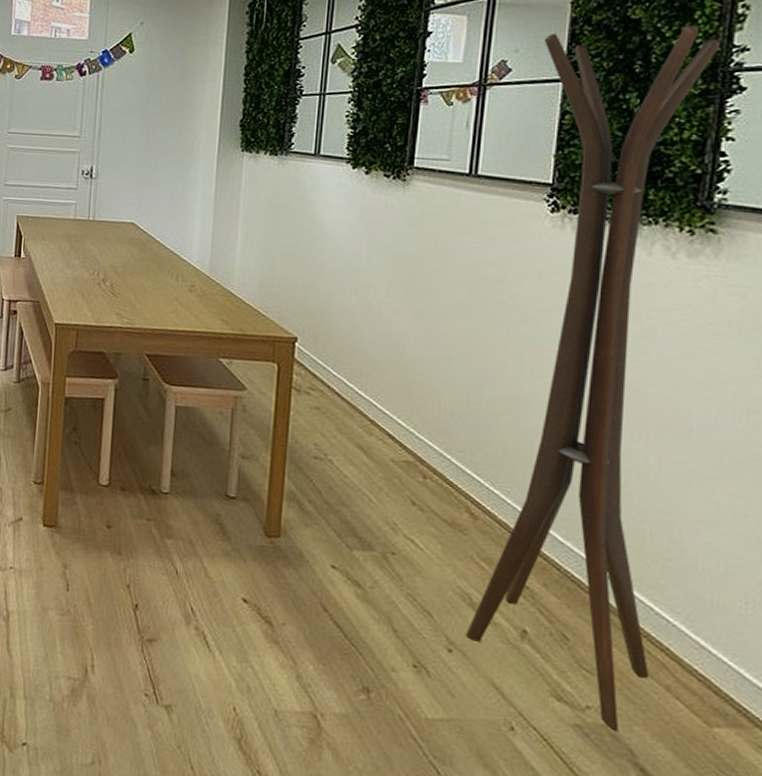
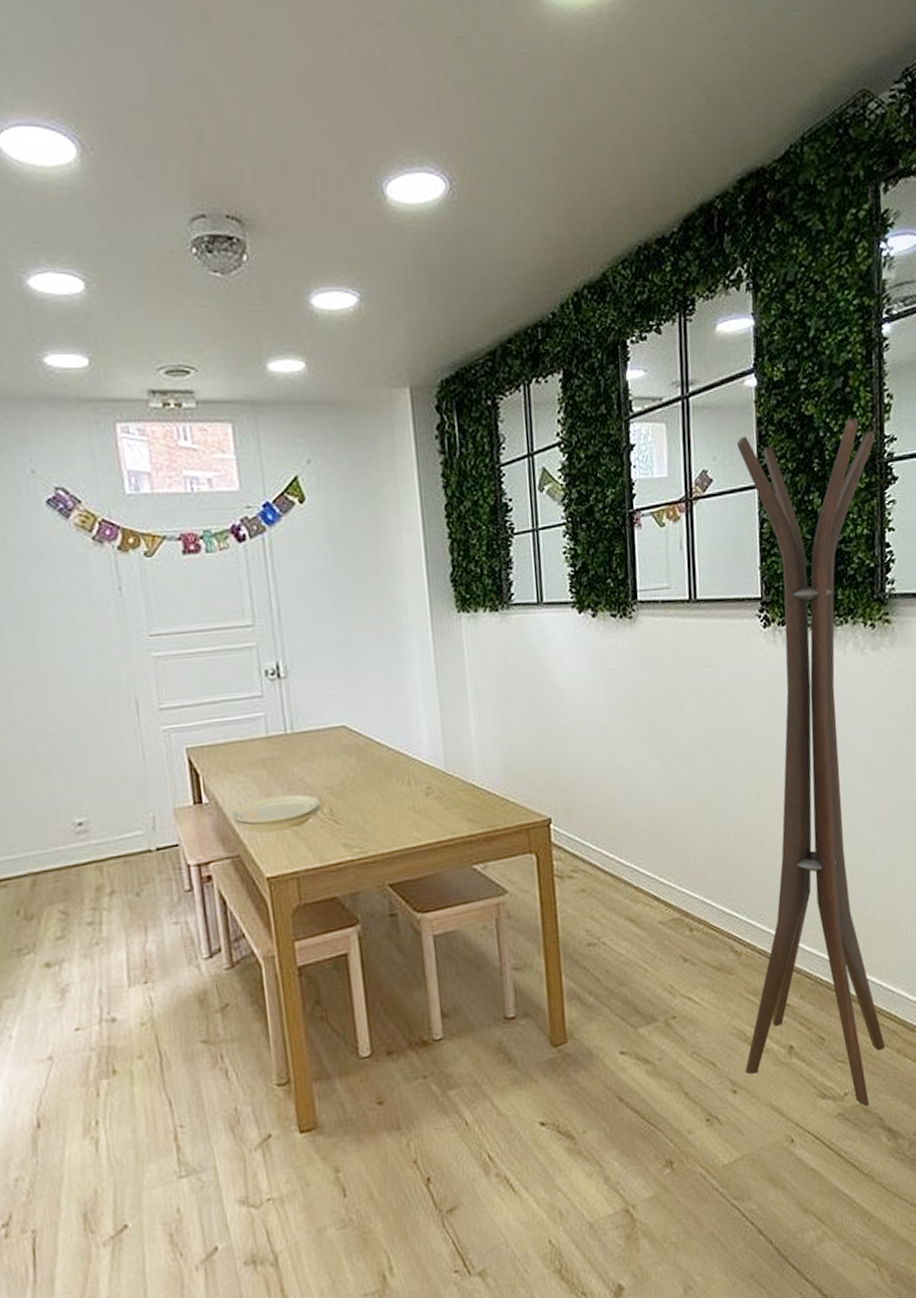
plate: none [38,263,105,292] -> present [231,794,321,833]

